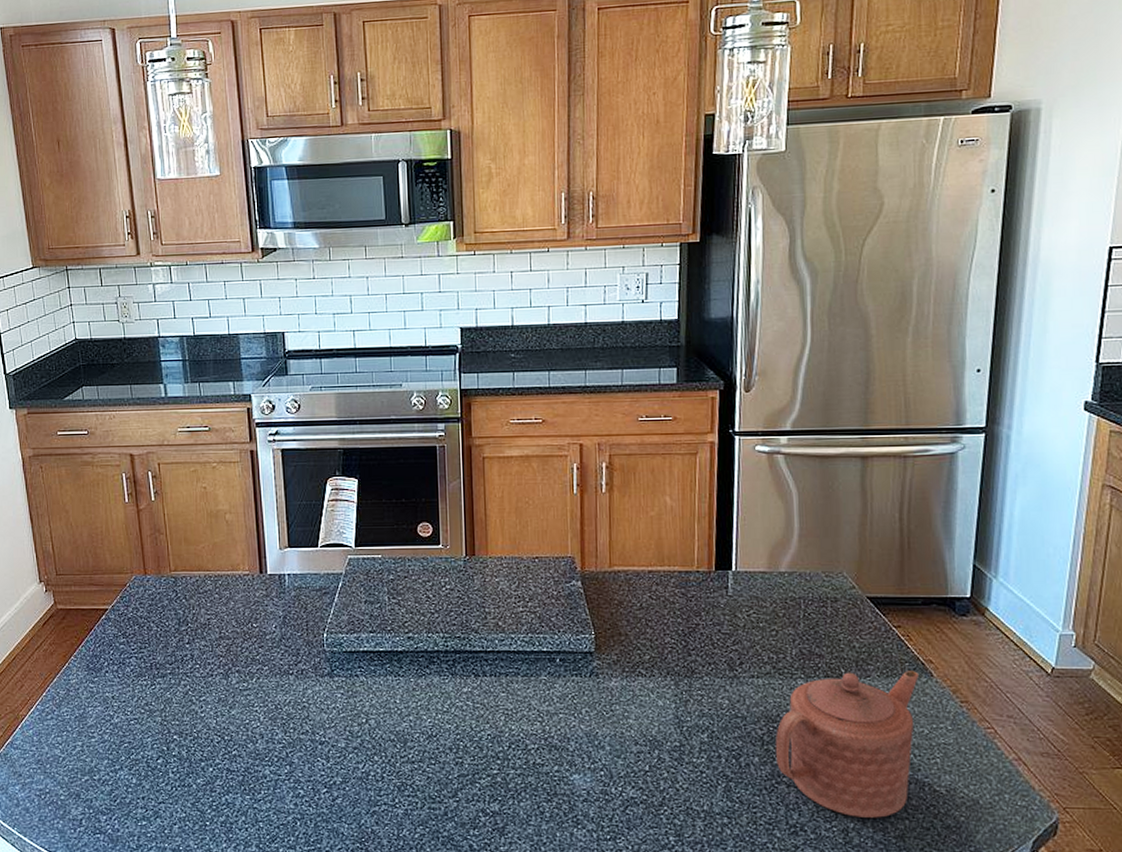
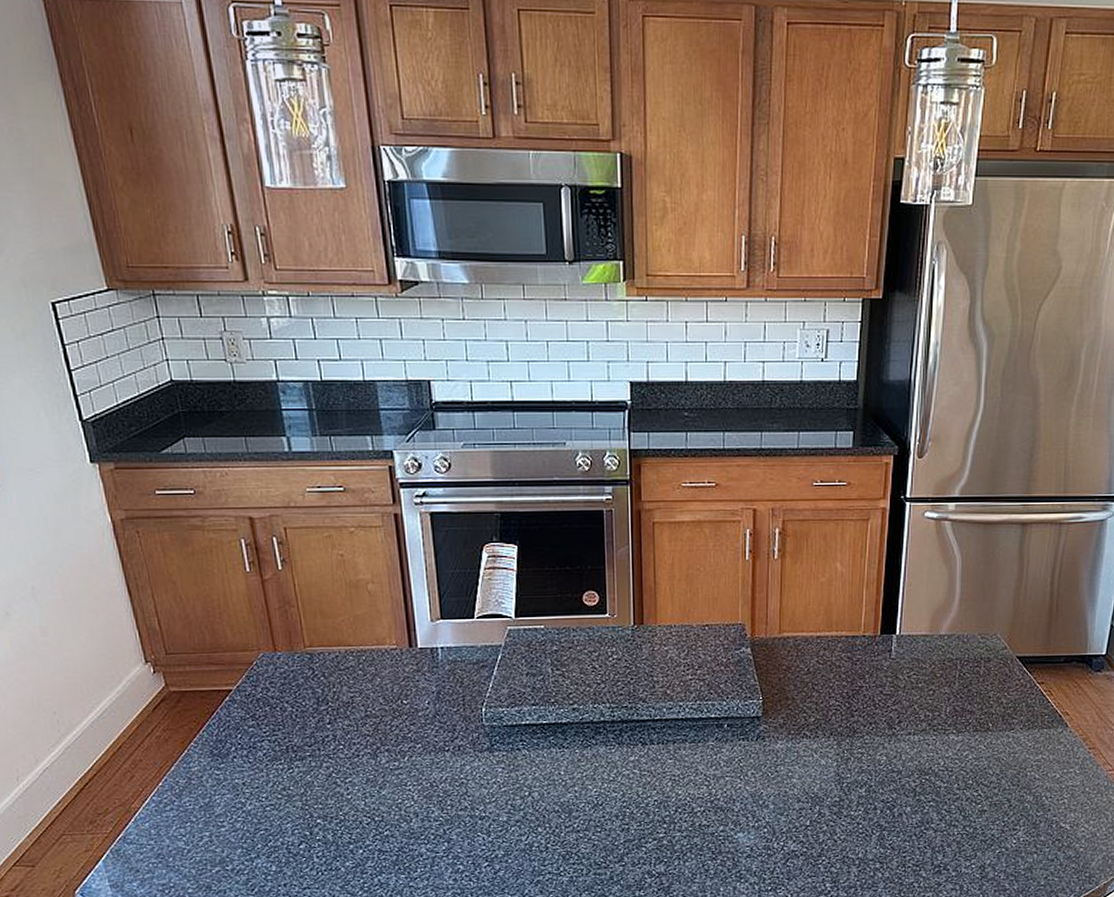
teapot: present [775,671,919,818] -> none [925,722,1056,855]

